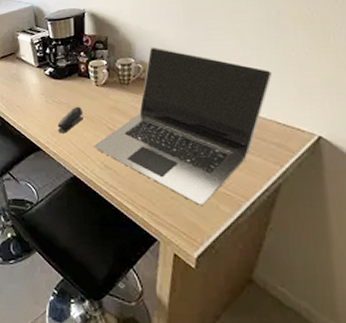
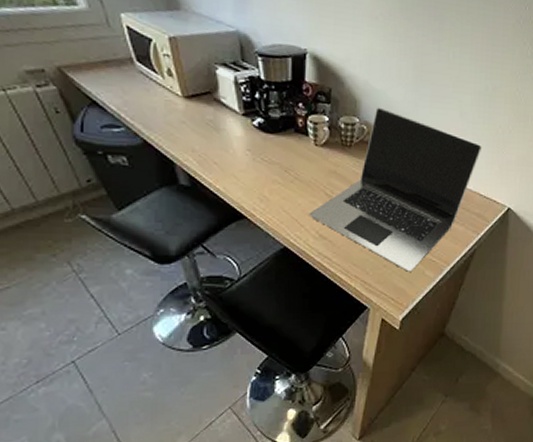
stapler: present [57,106,84,134] -> none [266,167,299,199]

